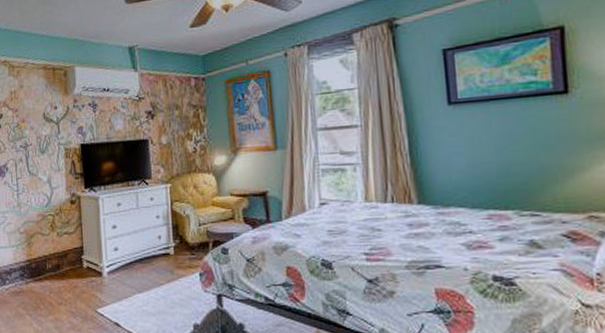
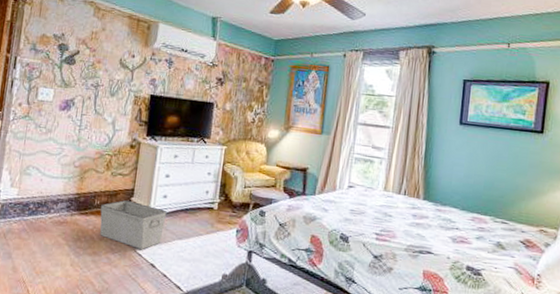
storage bin: none [53,258,122,310] -> present [100,199,167,250]

